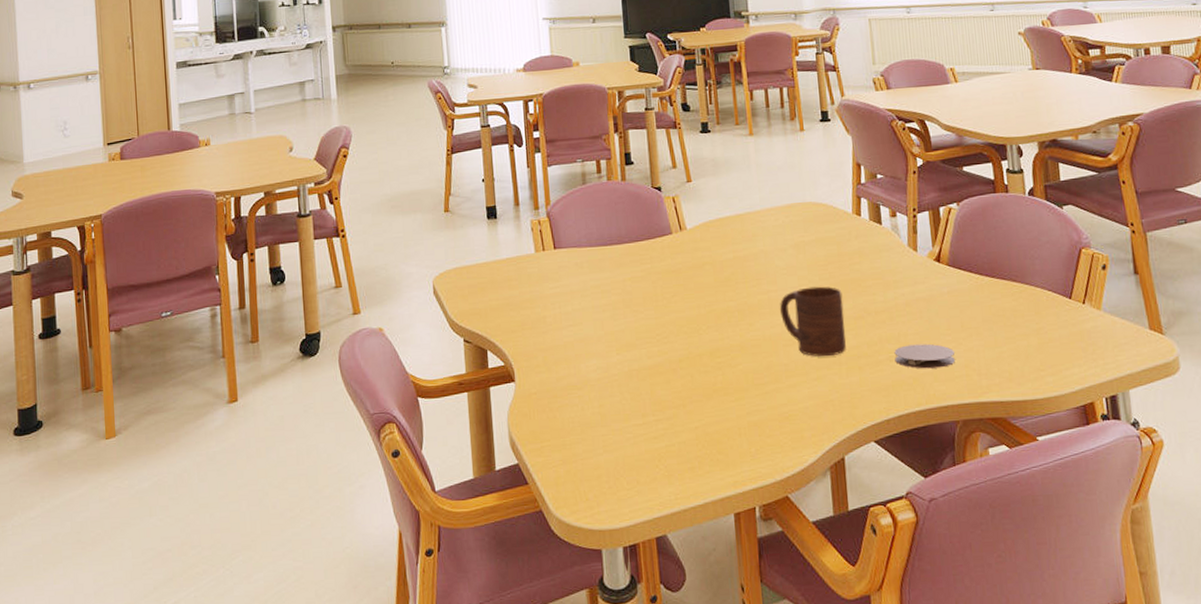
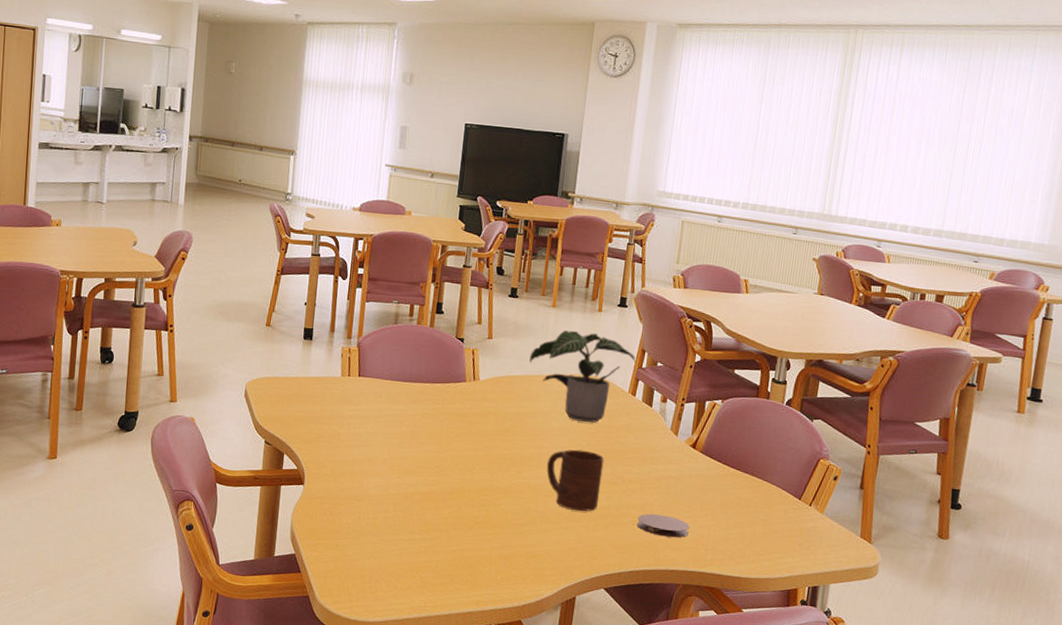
potted plant: none [736,155,853,255] -> present [529,330,636,423]

